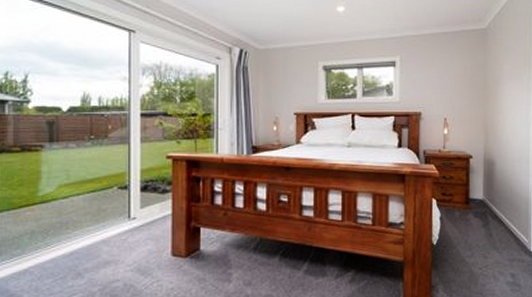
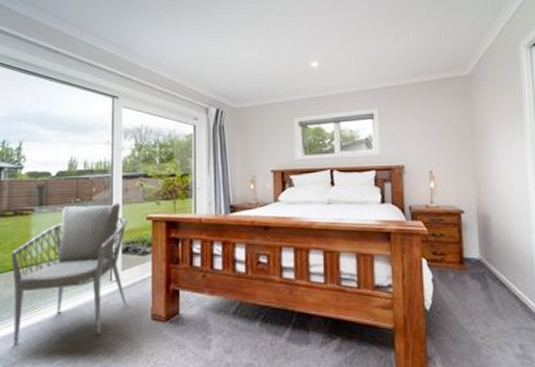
armchair: none [20,141,146,283] -> present [11,203,128,346]

